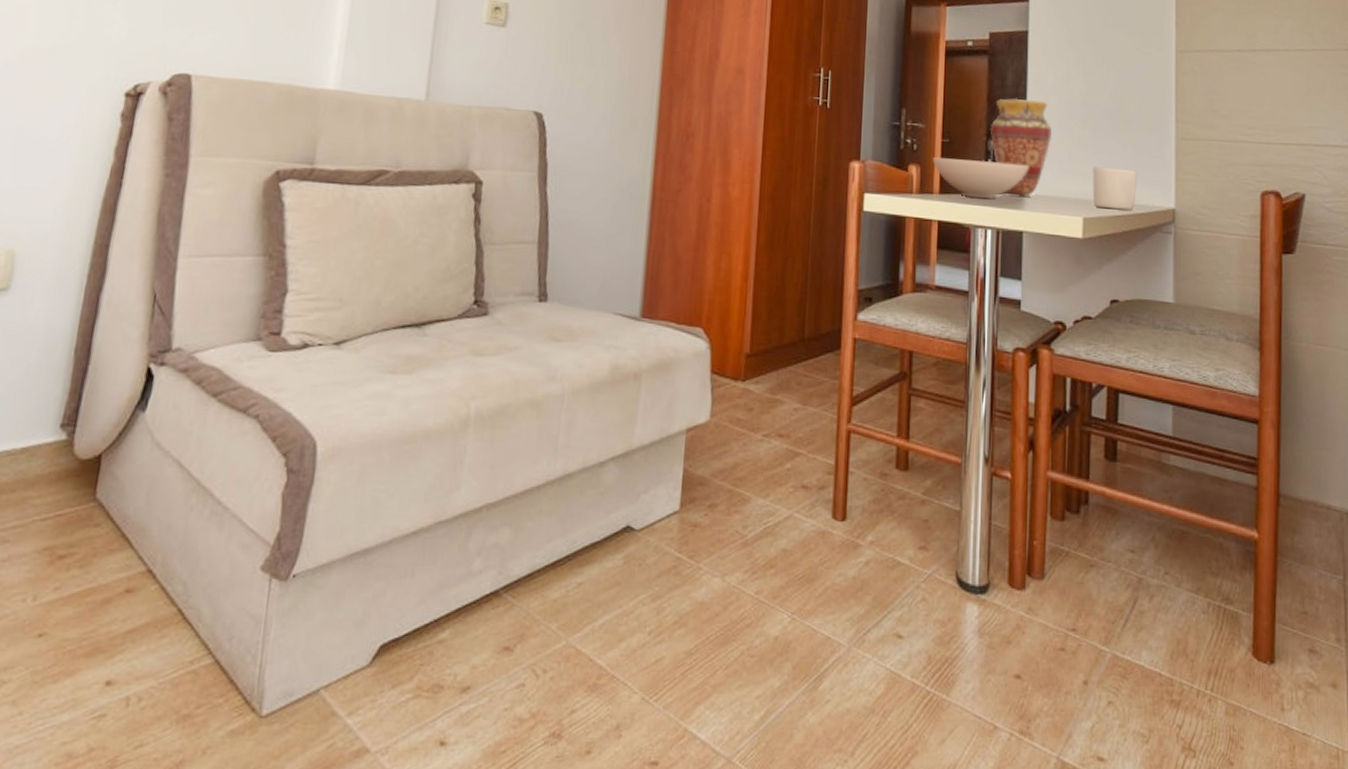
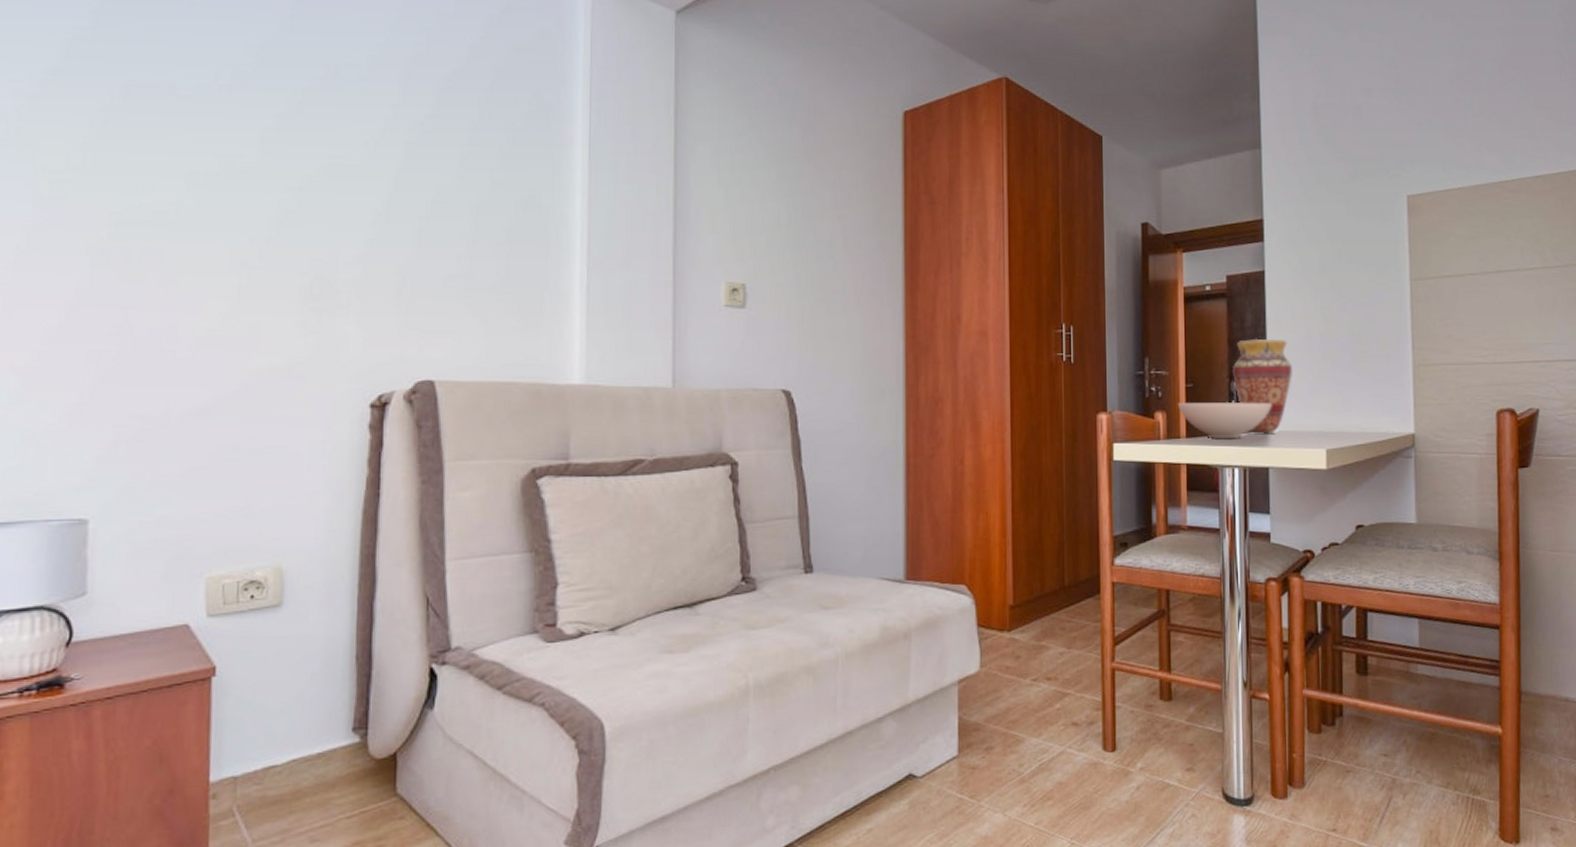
mug: present [1092,167,1137,211] -> none [1334,399,1377,439]

